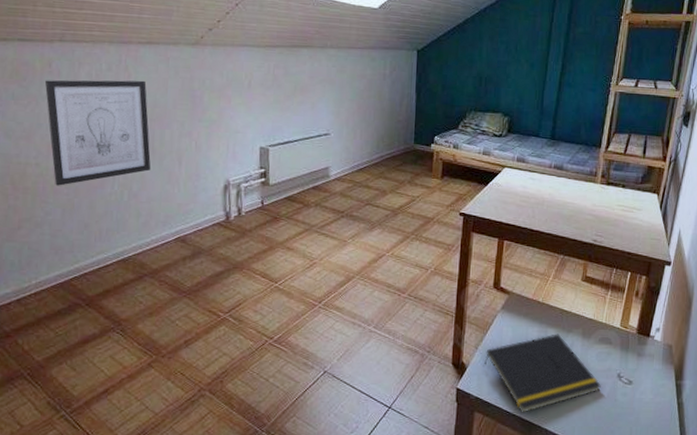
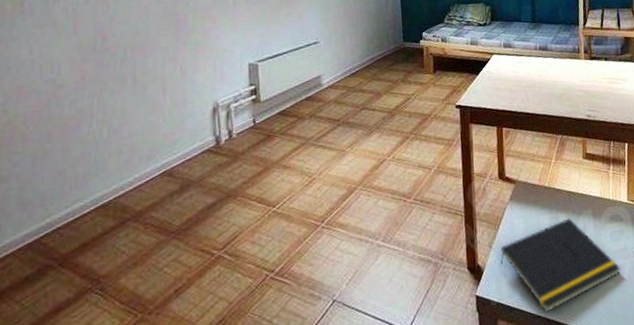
wall art: present [44,80,151,186] -> none [15,10,133,133]

